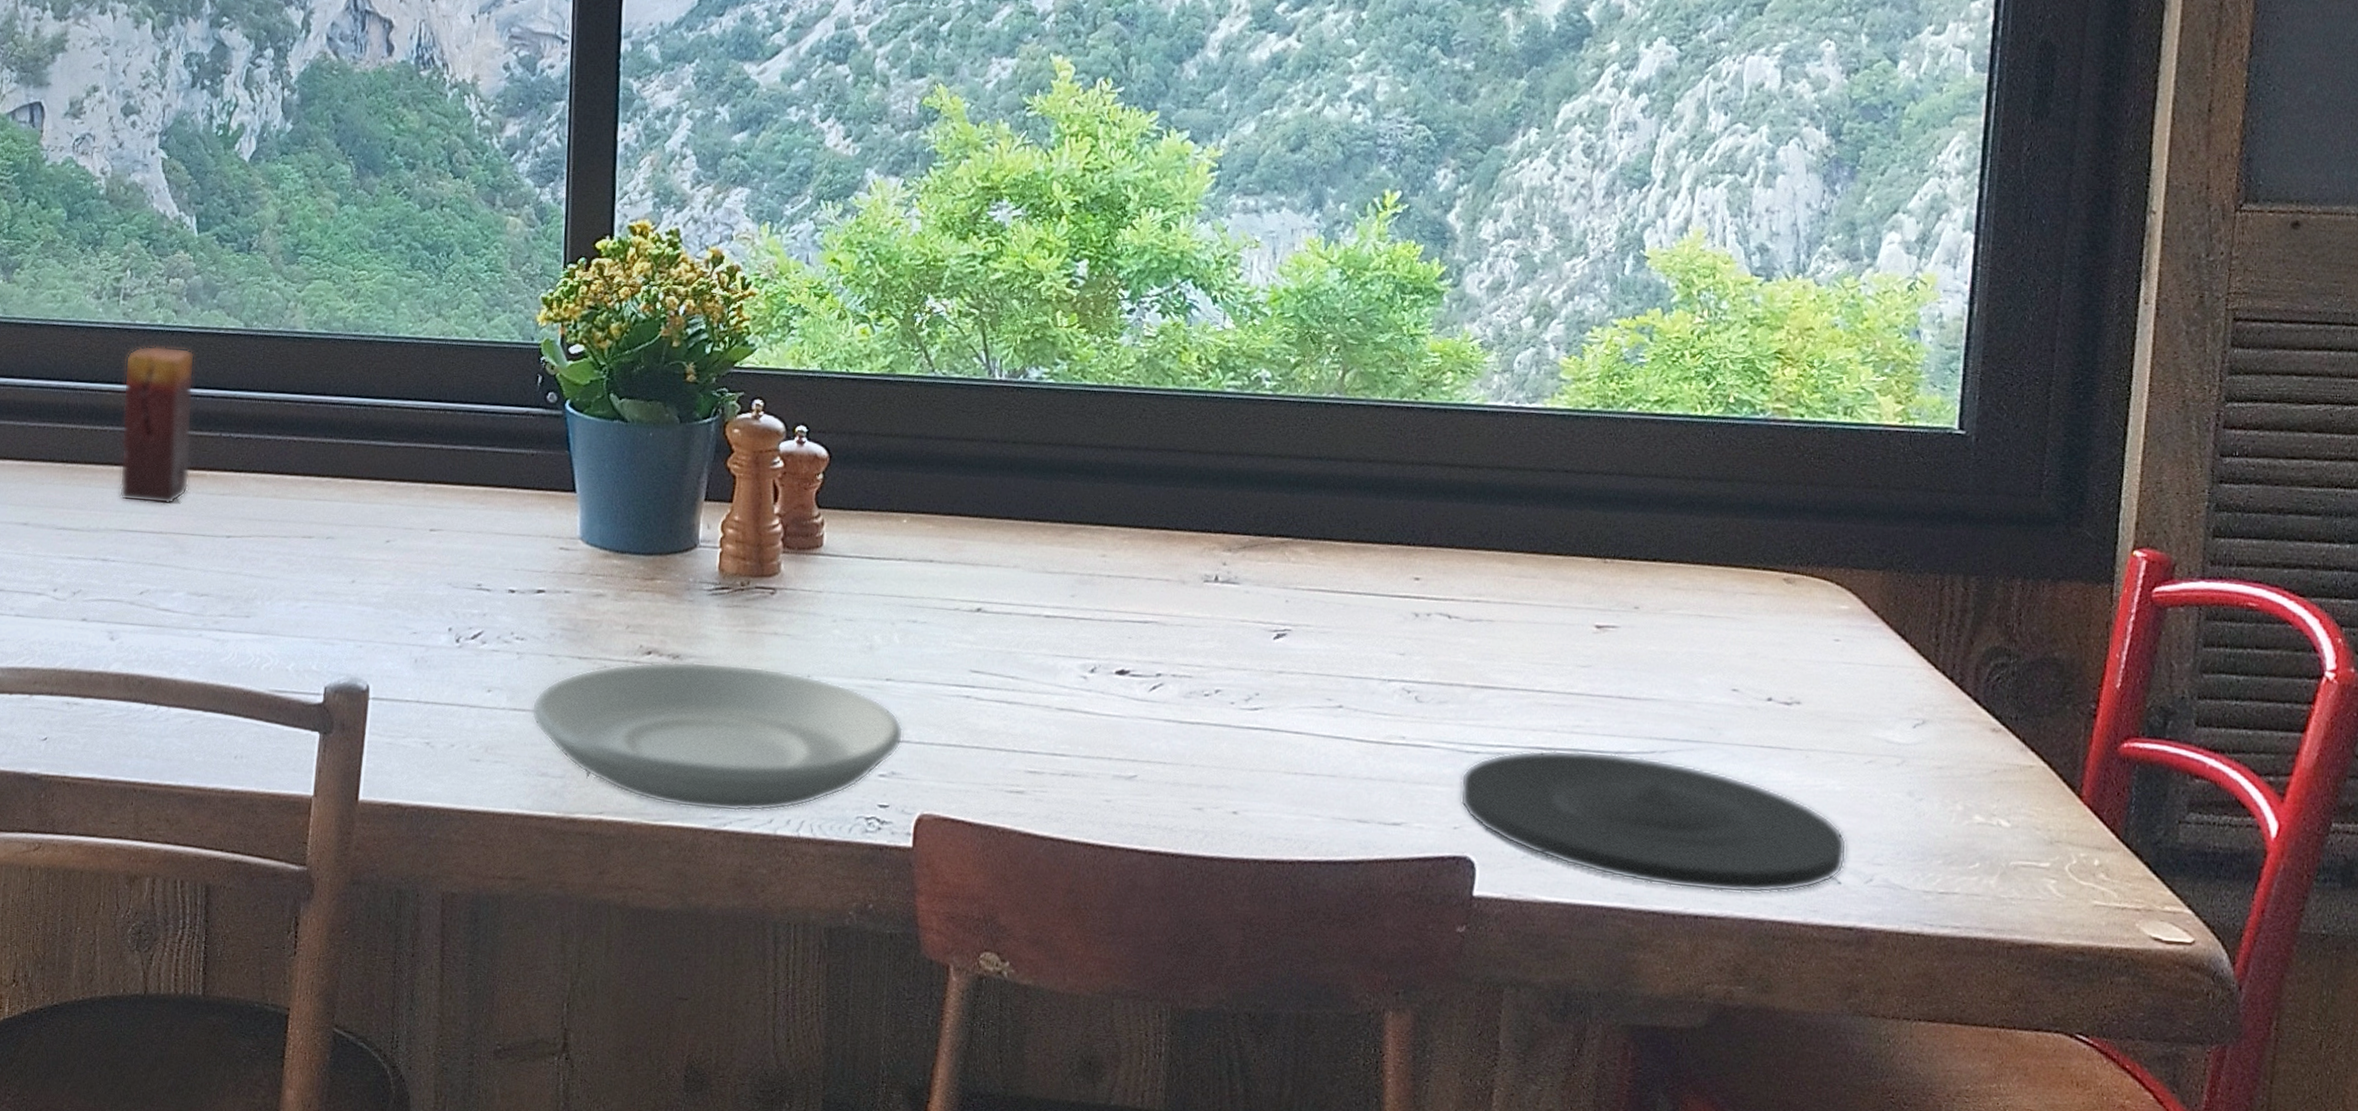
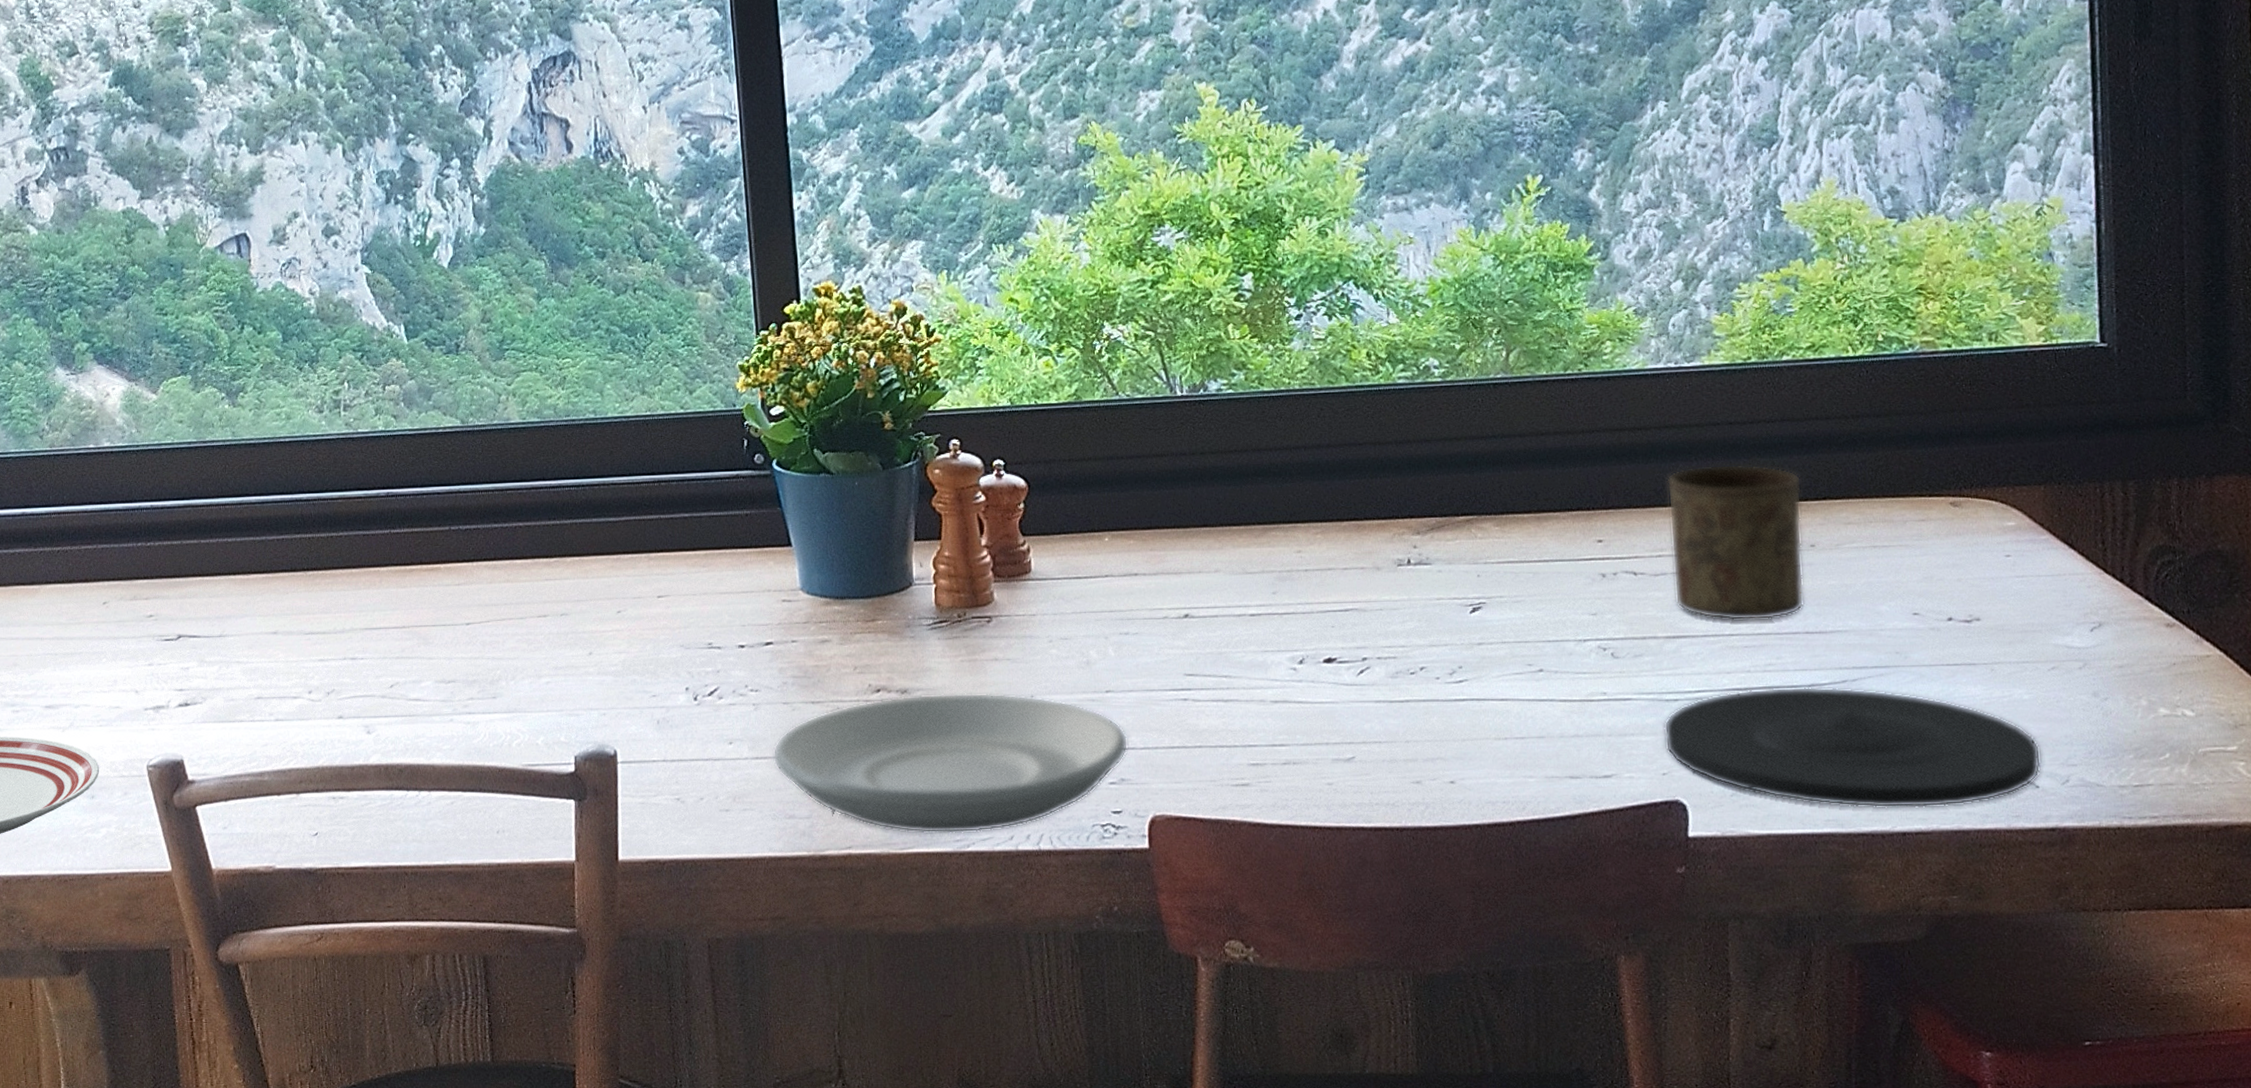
candle: present [118,346,195,506] -> none [352,450,425,601]
cup: none [1488,512,1633,680] -> present [1666,464,1805,621]

